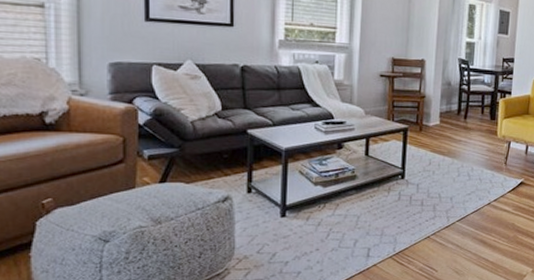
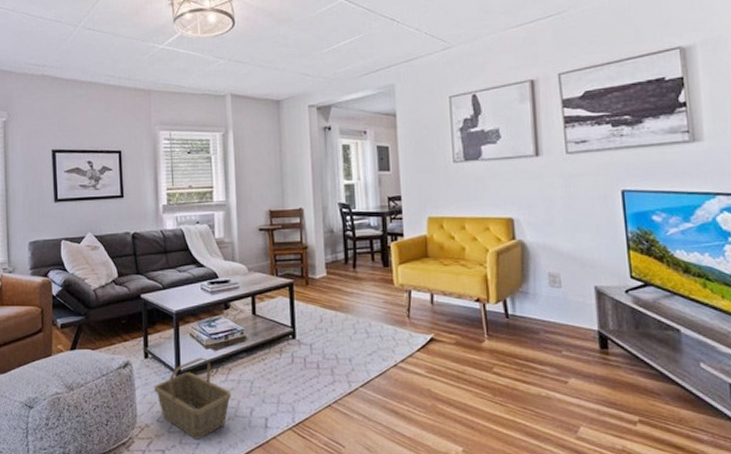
basket: none [256,194,336,269] -> present [154,357,231,439]

